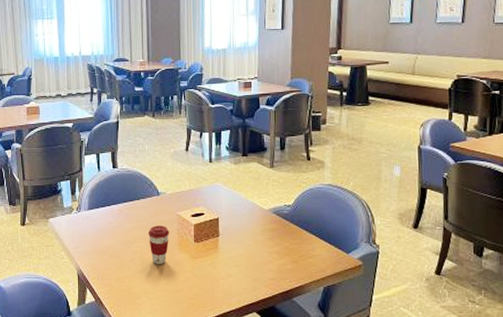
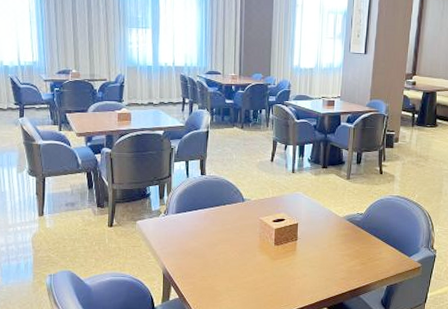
coffee cup: present [147,225,170,264] -> none [231,229,252,265]

